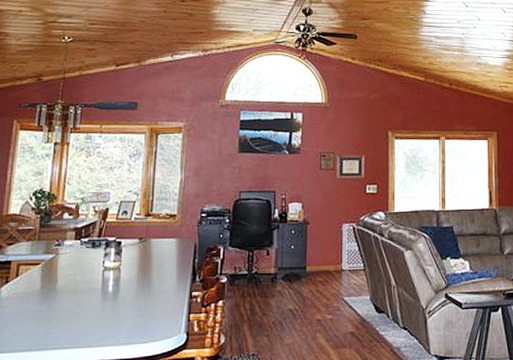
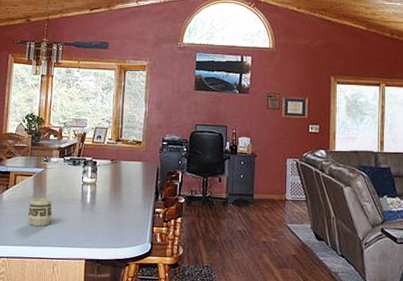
cup: none [32,290,65,326] -> present [27,198,52,226]

